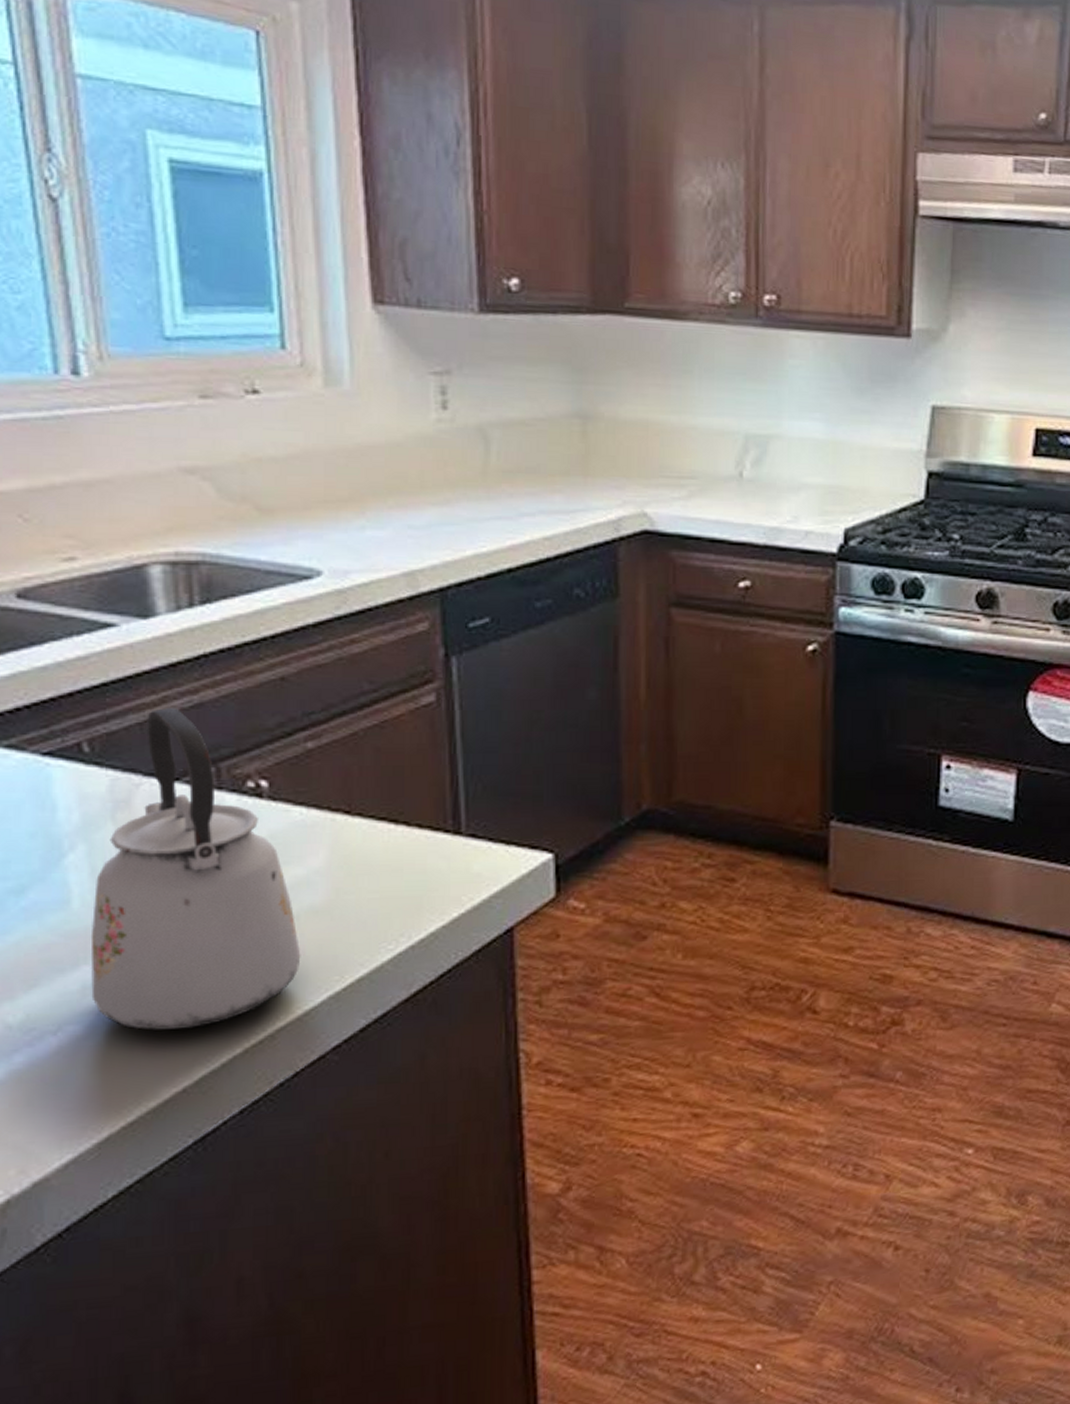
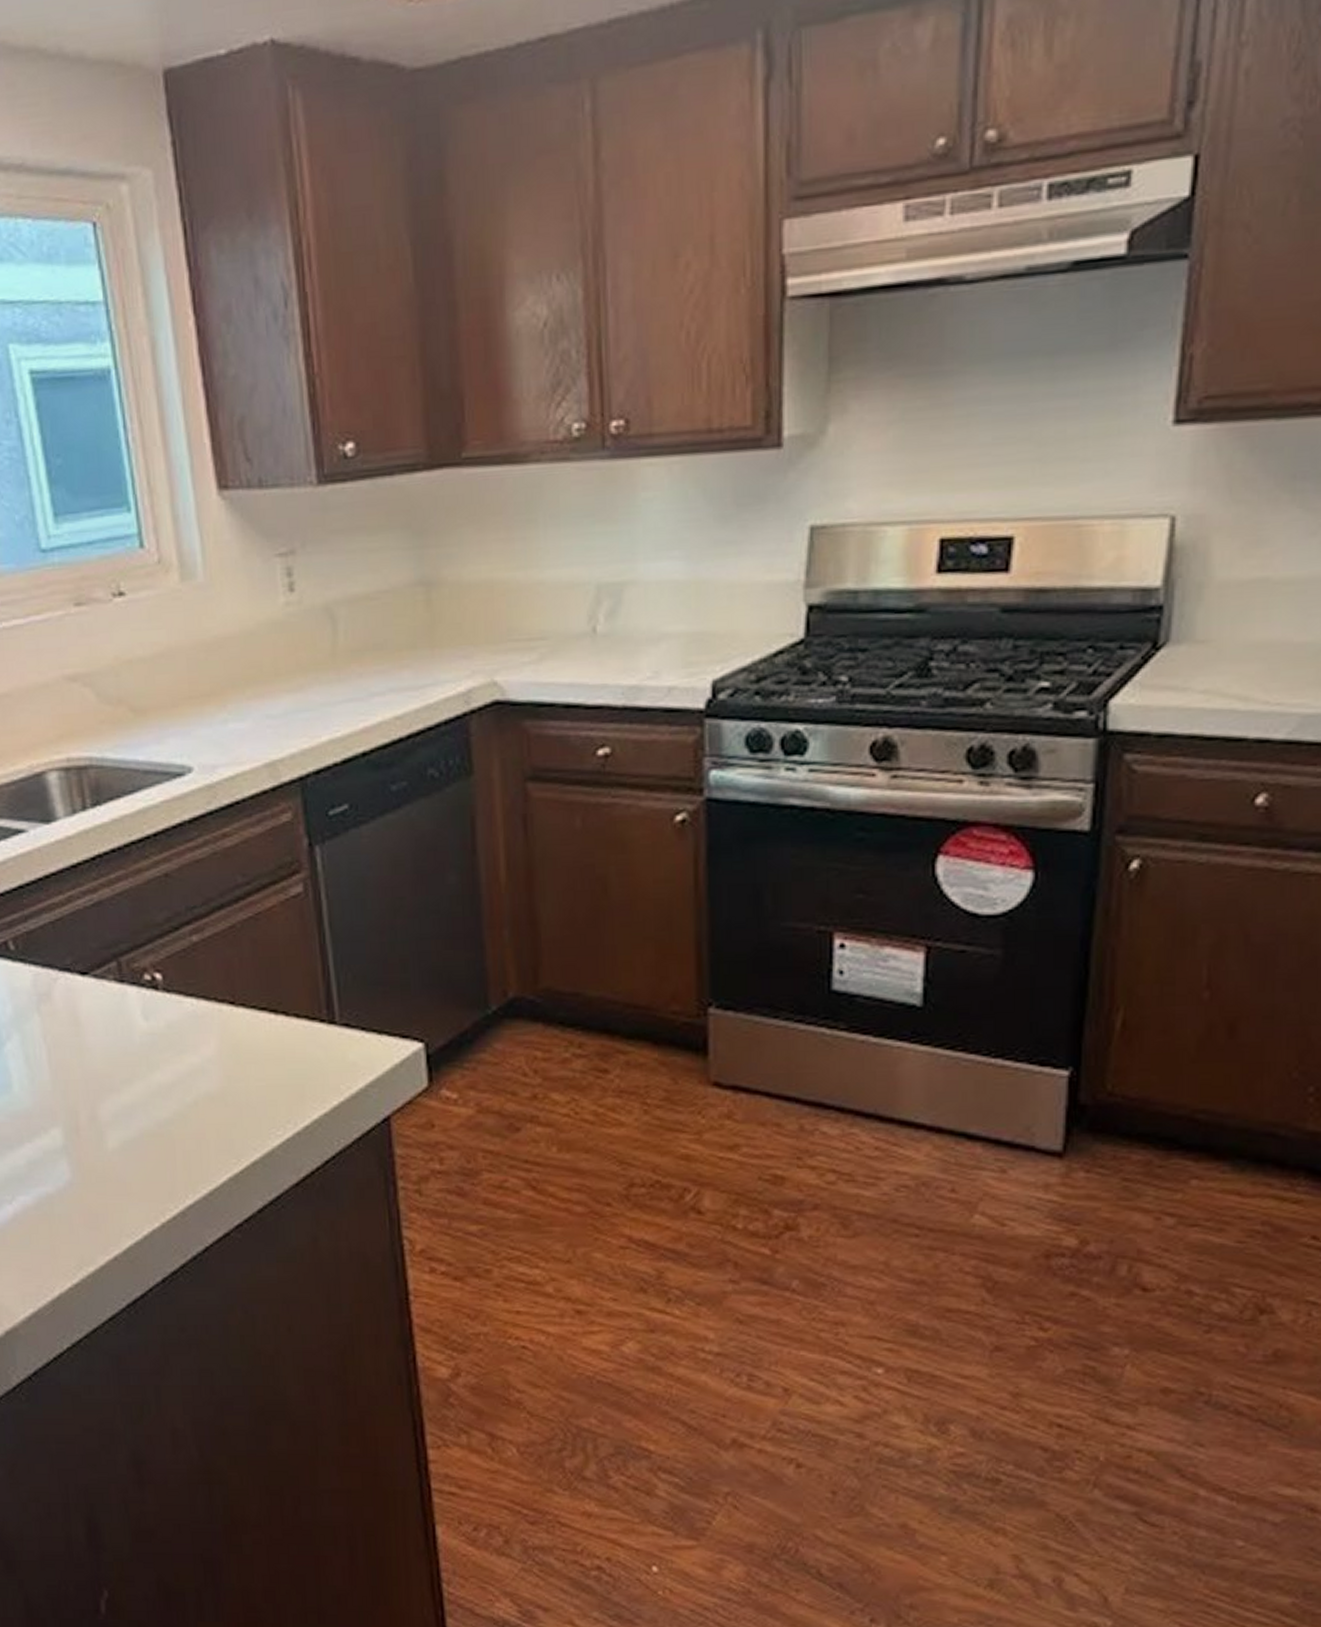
kettle: present [91,708,301,1030] -> none [29,907,202,1203]

